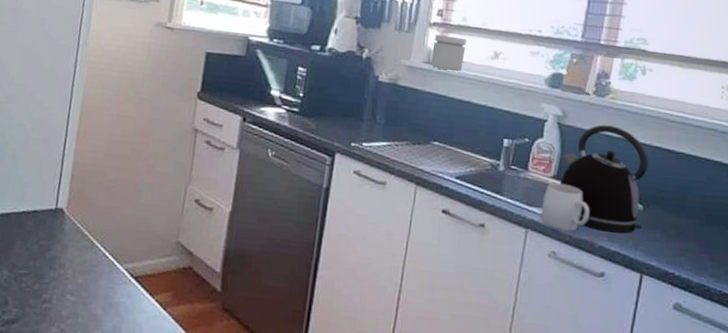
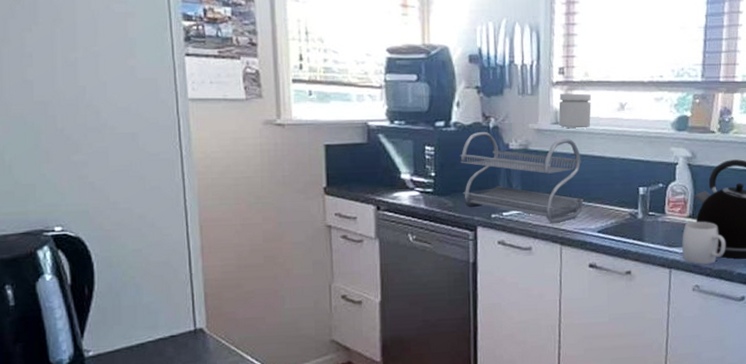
dish rack: none [327,60,449,162] -> present [459,131,584,224]

